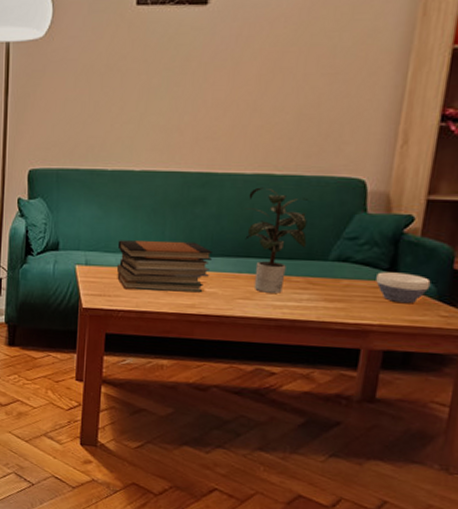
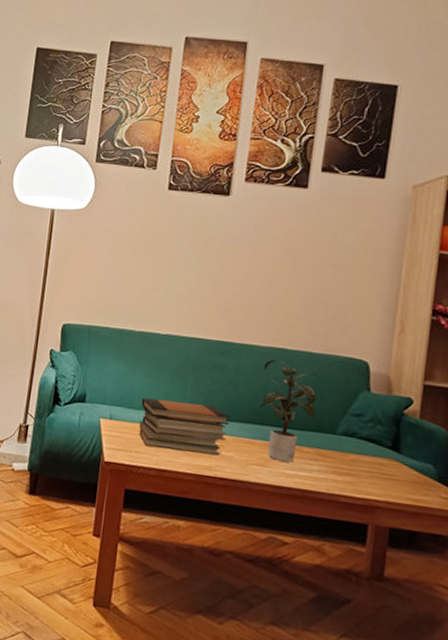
bowl: present [376,272,431,304] -> none [381,449,431,483]

